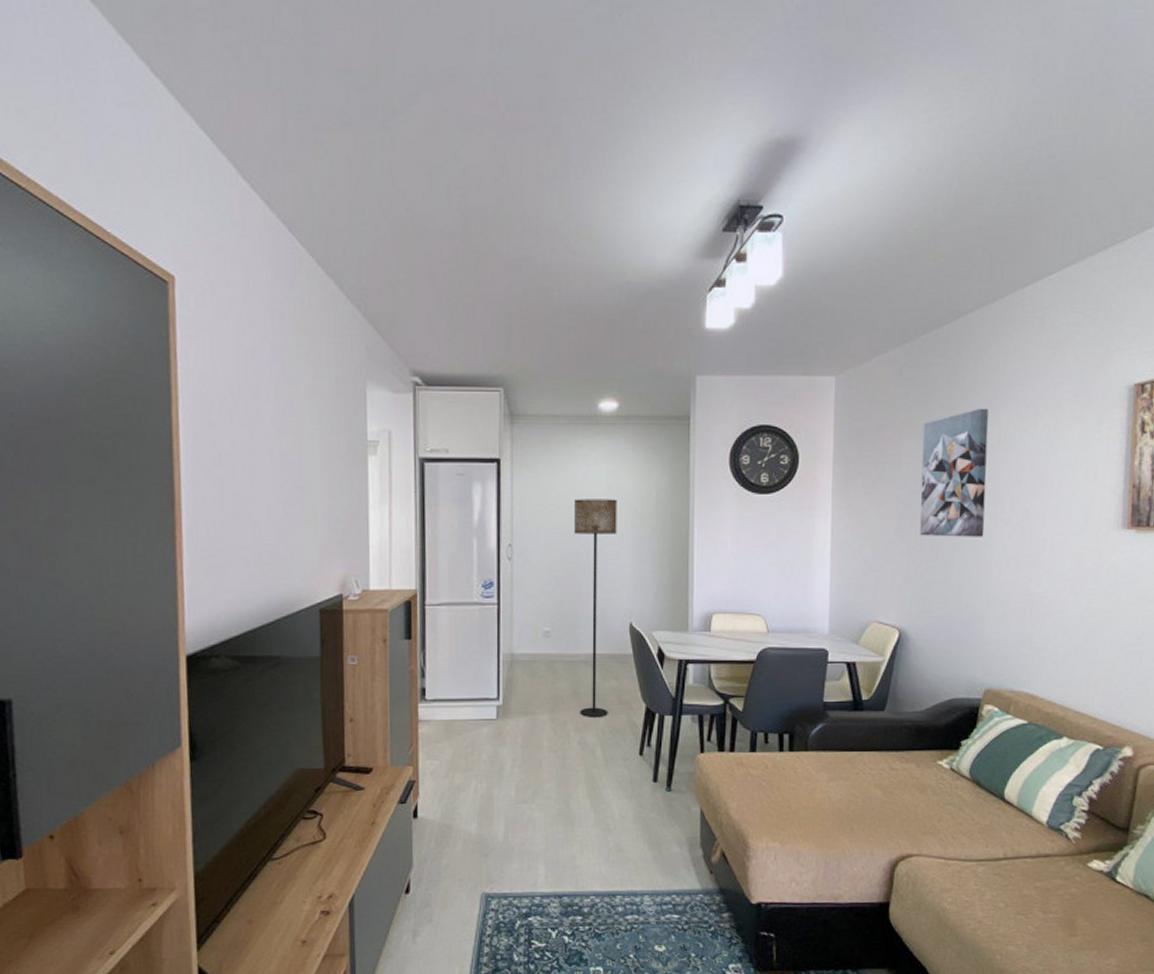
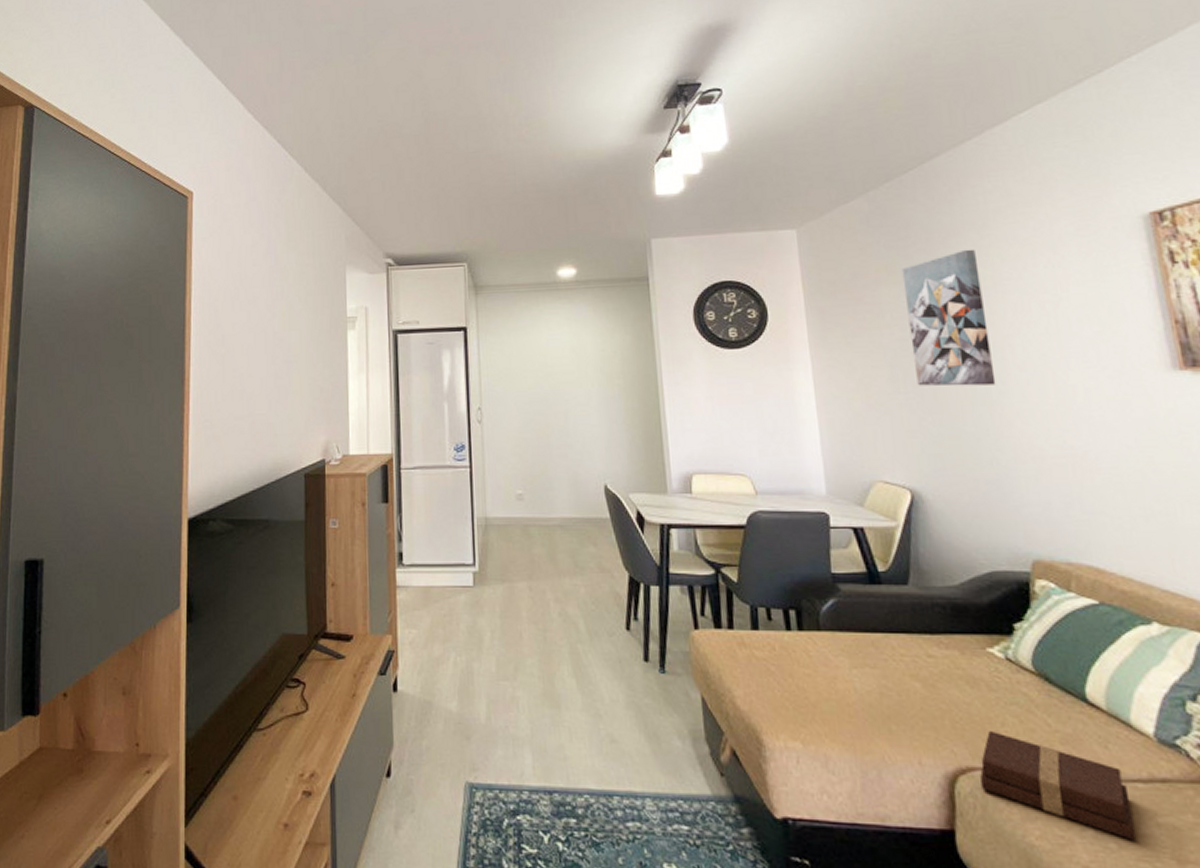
floor lamp: present [575,499,617,717] -> none [540,360,589,586]
book: none [915,826,1020,900] -> present [980,731,1136,841]

